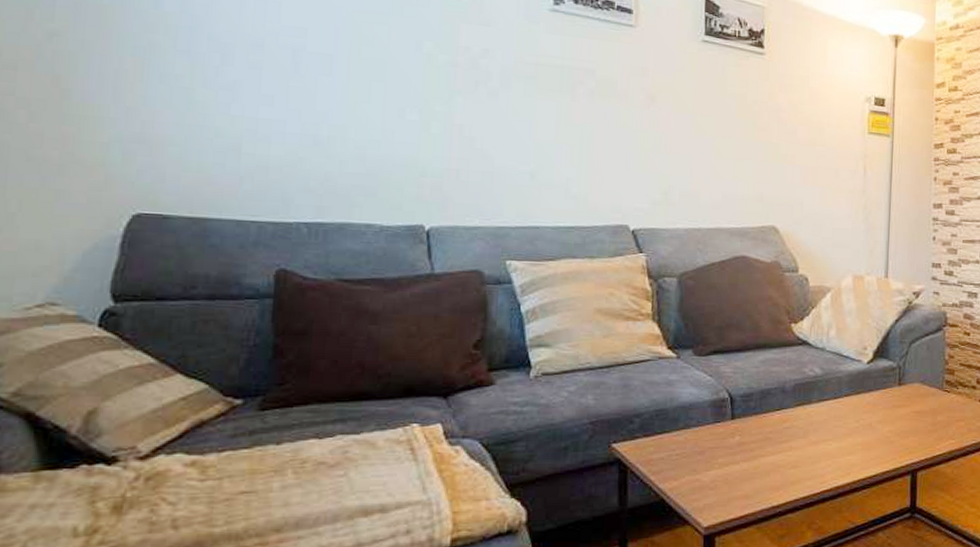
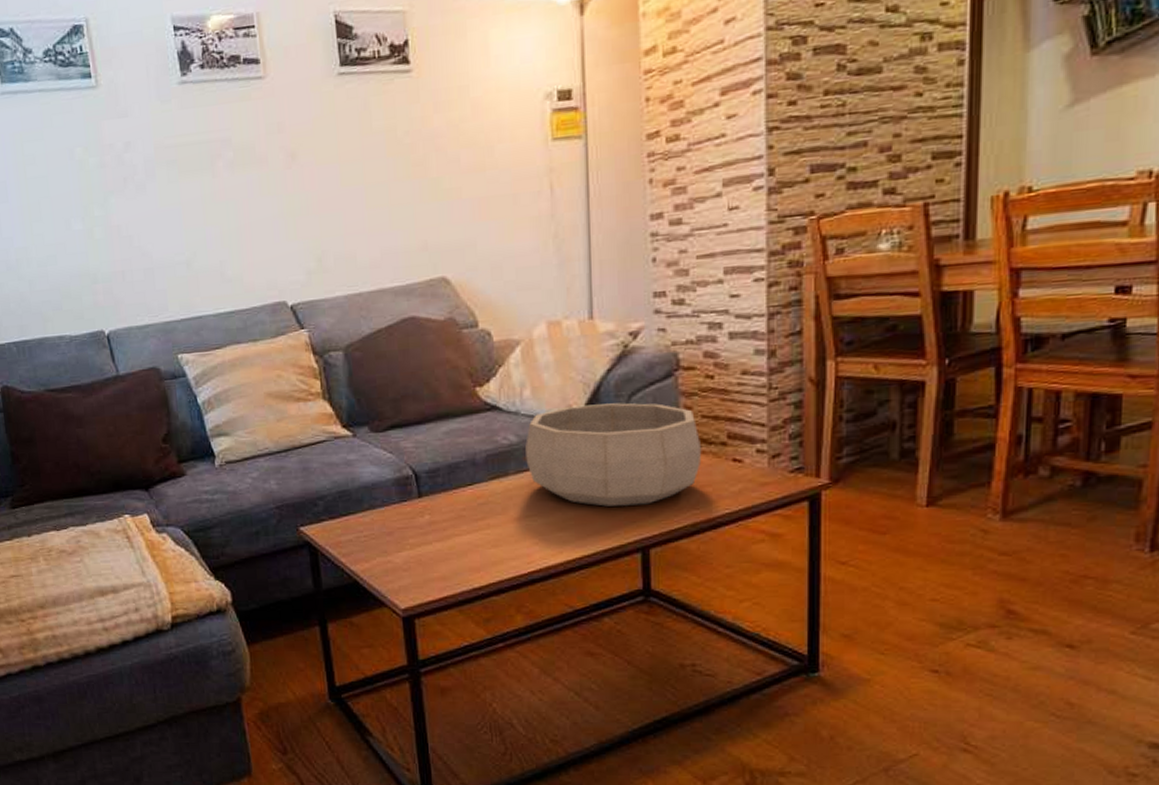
decorative bowl: none [827,347,959,434] -> present [525,403,702,507]

